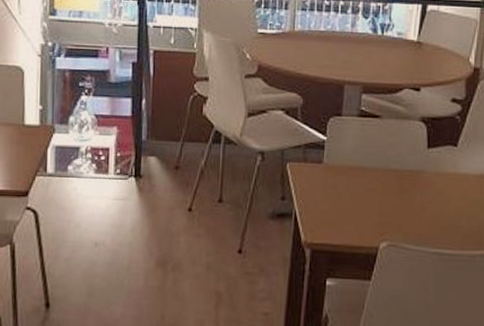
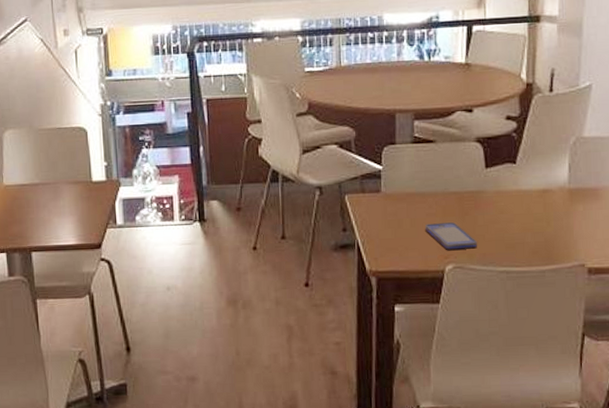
mobile phone: none [362,199,413,228] -> present [424,222,477,250]

